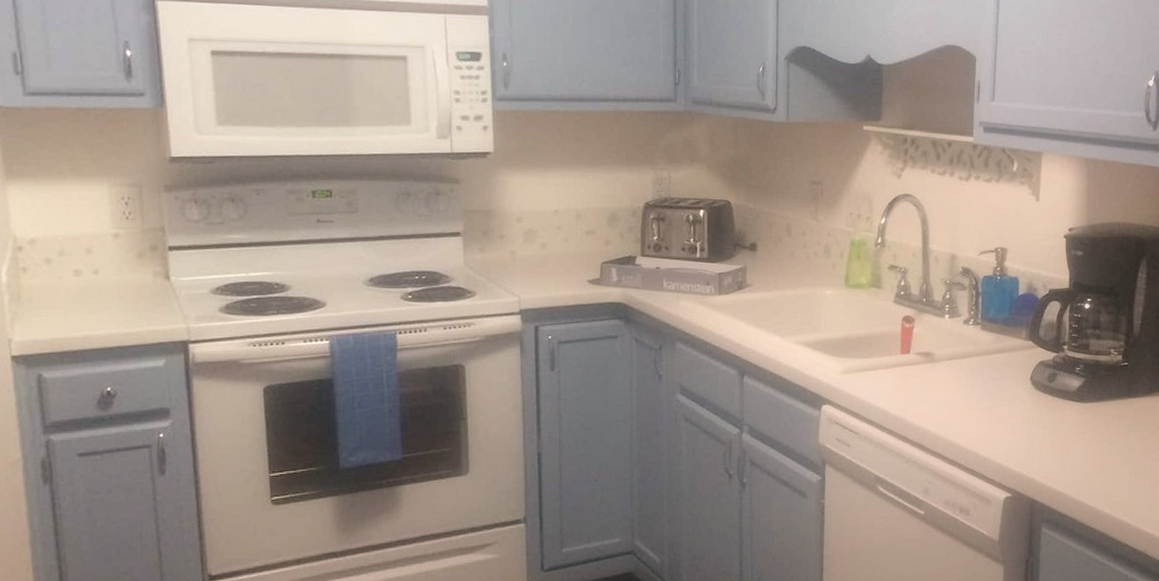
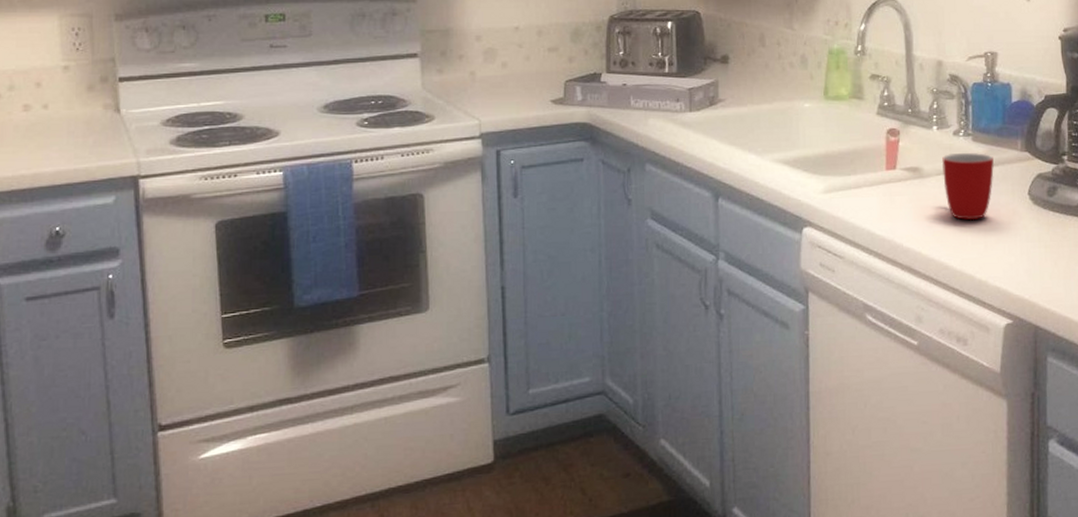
mug: none [953,339,1000,403] -> present [942,152,994,221]

